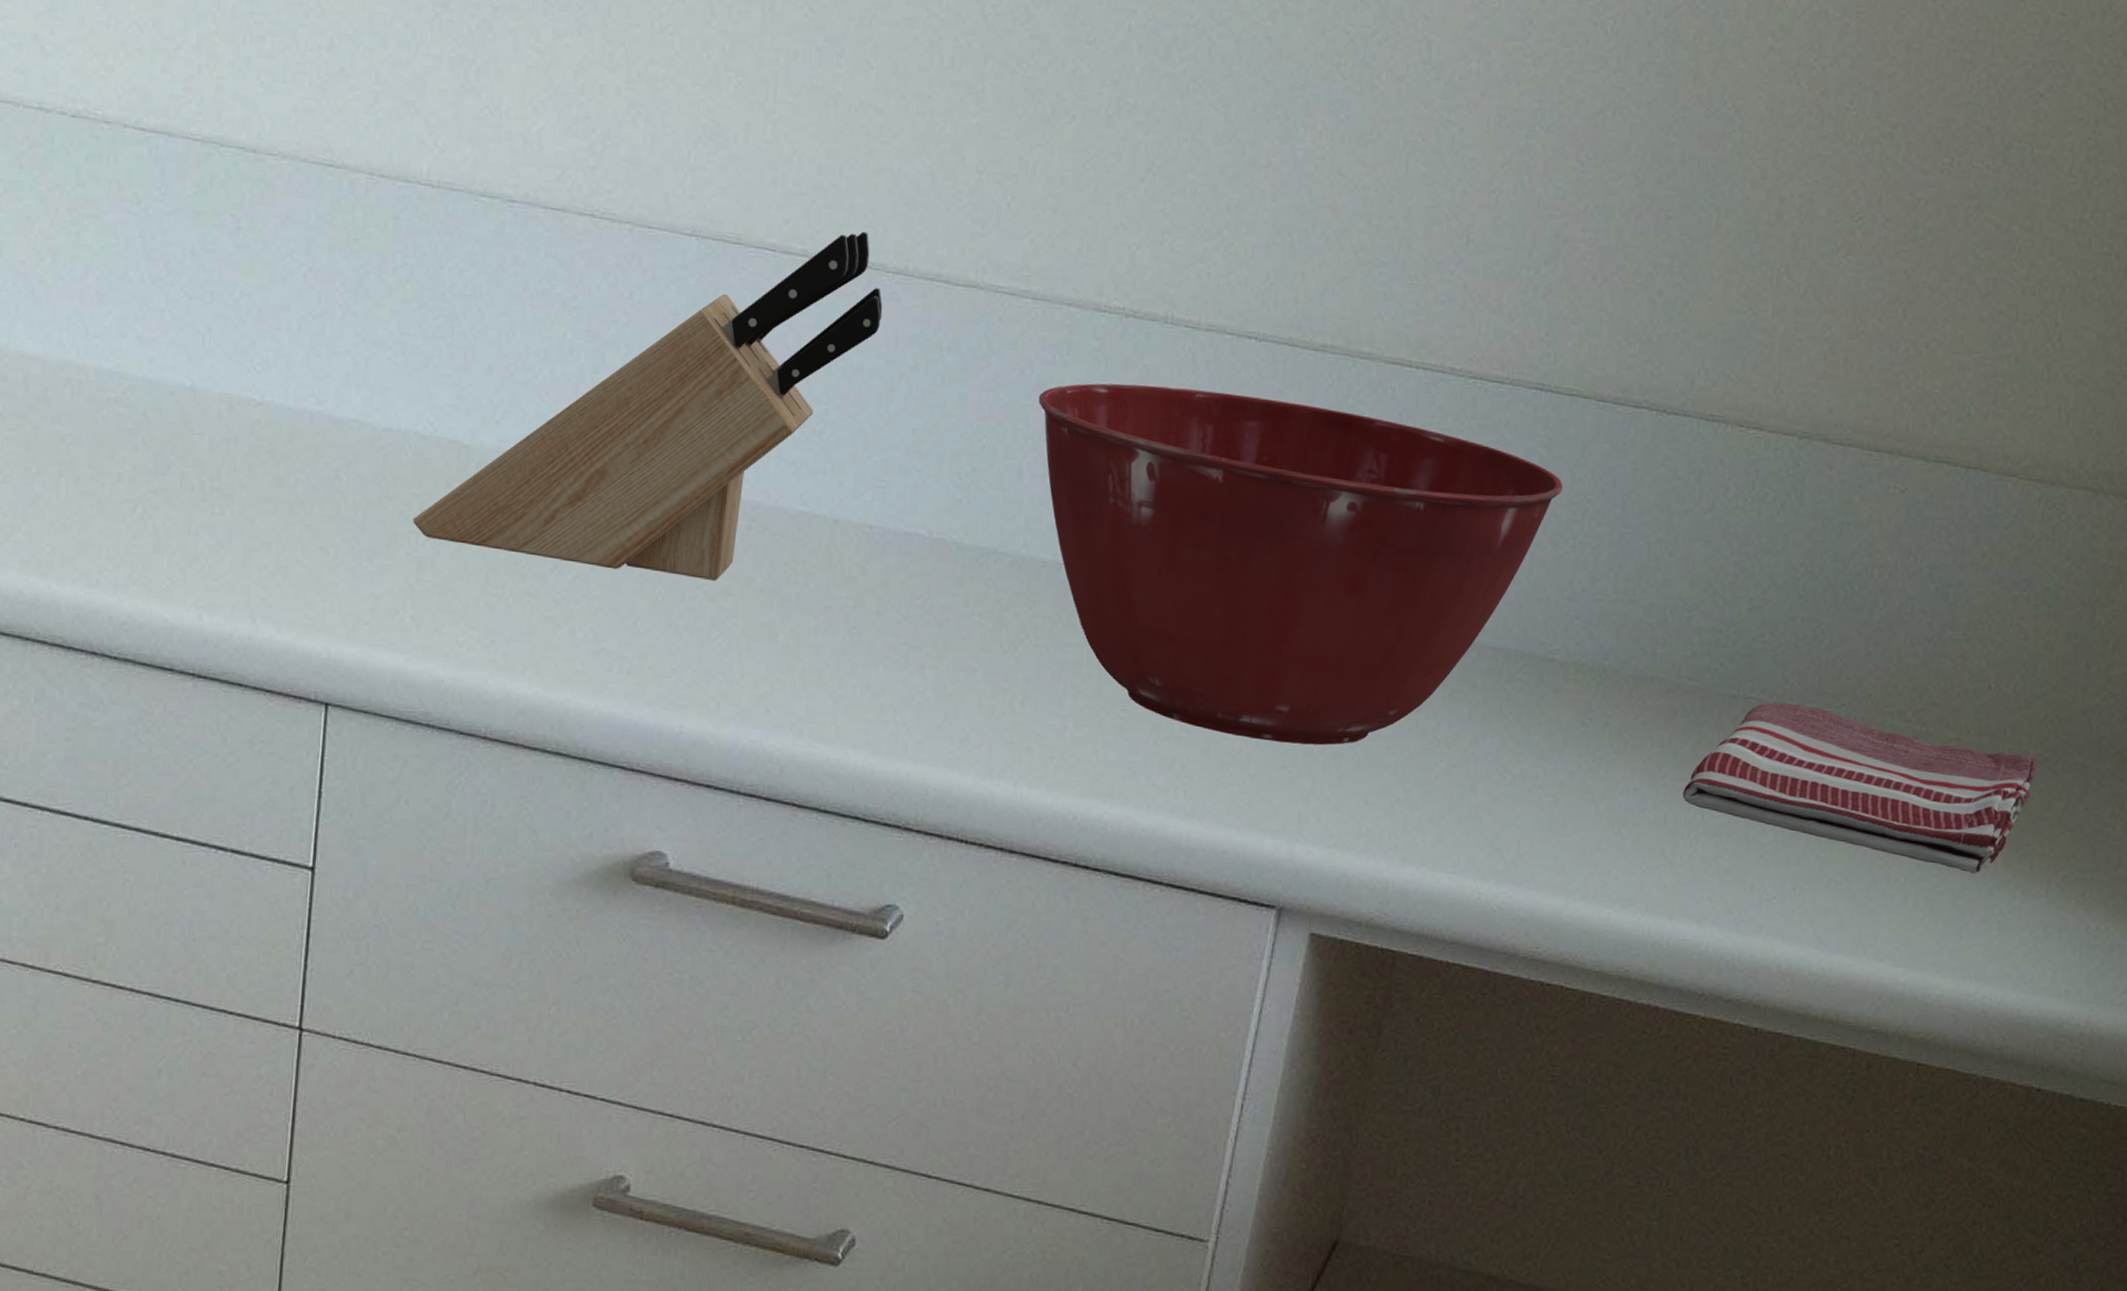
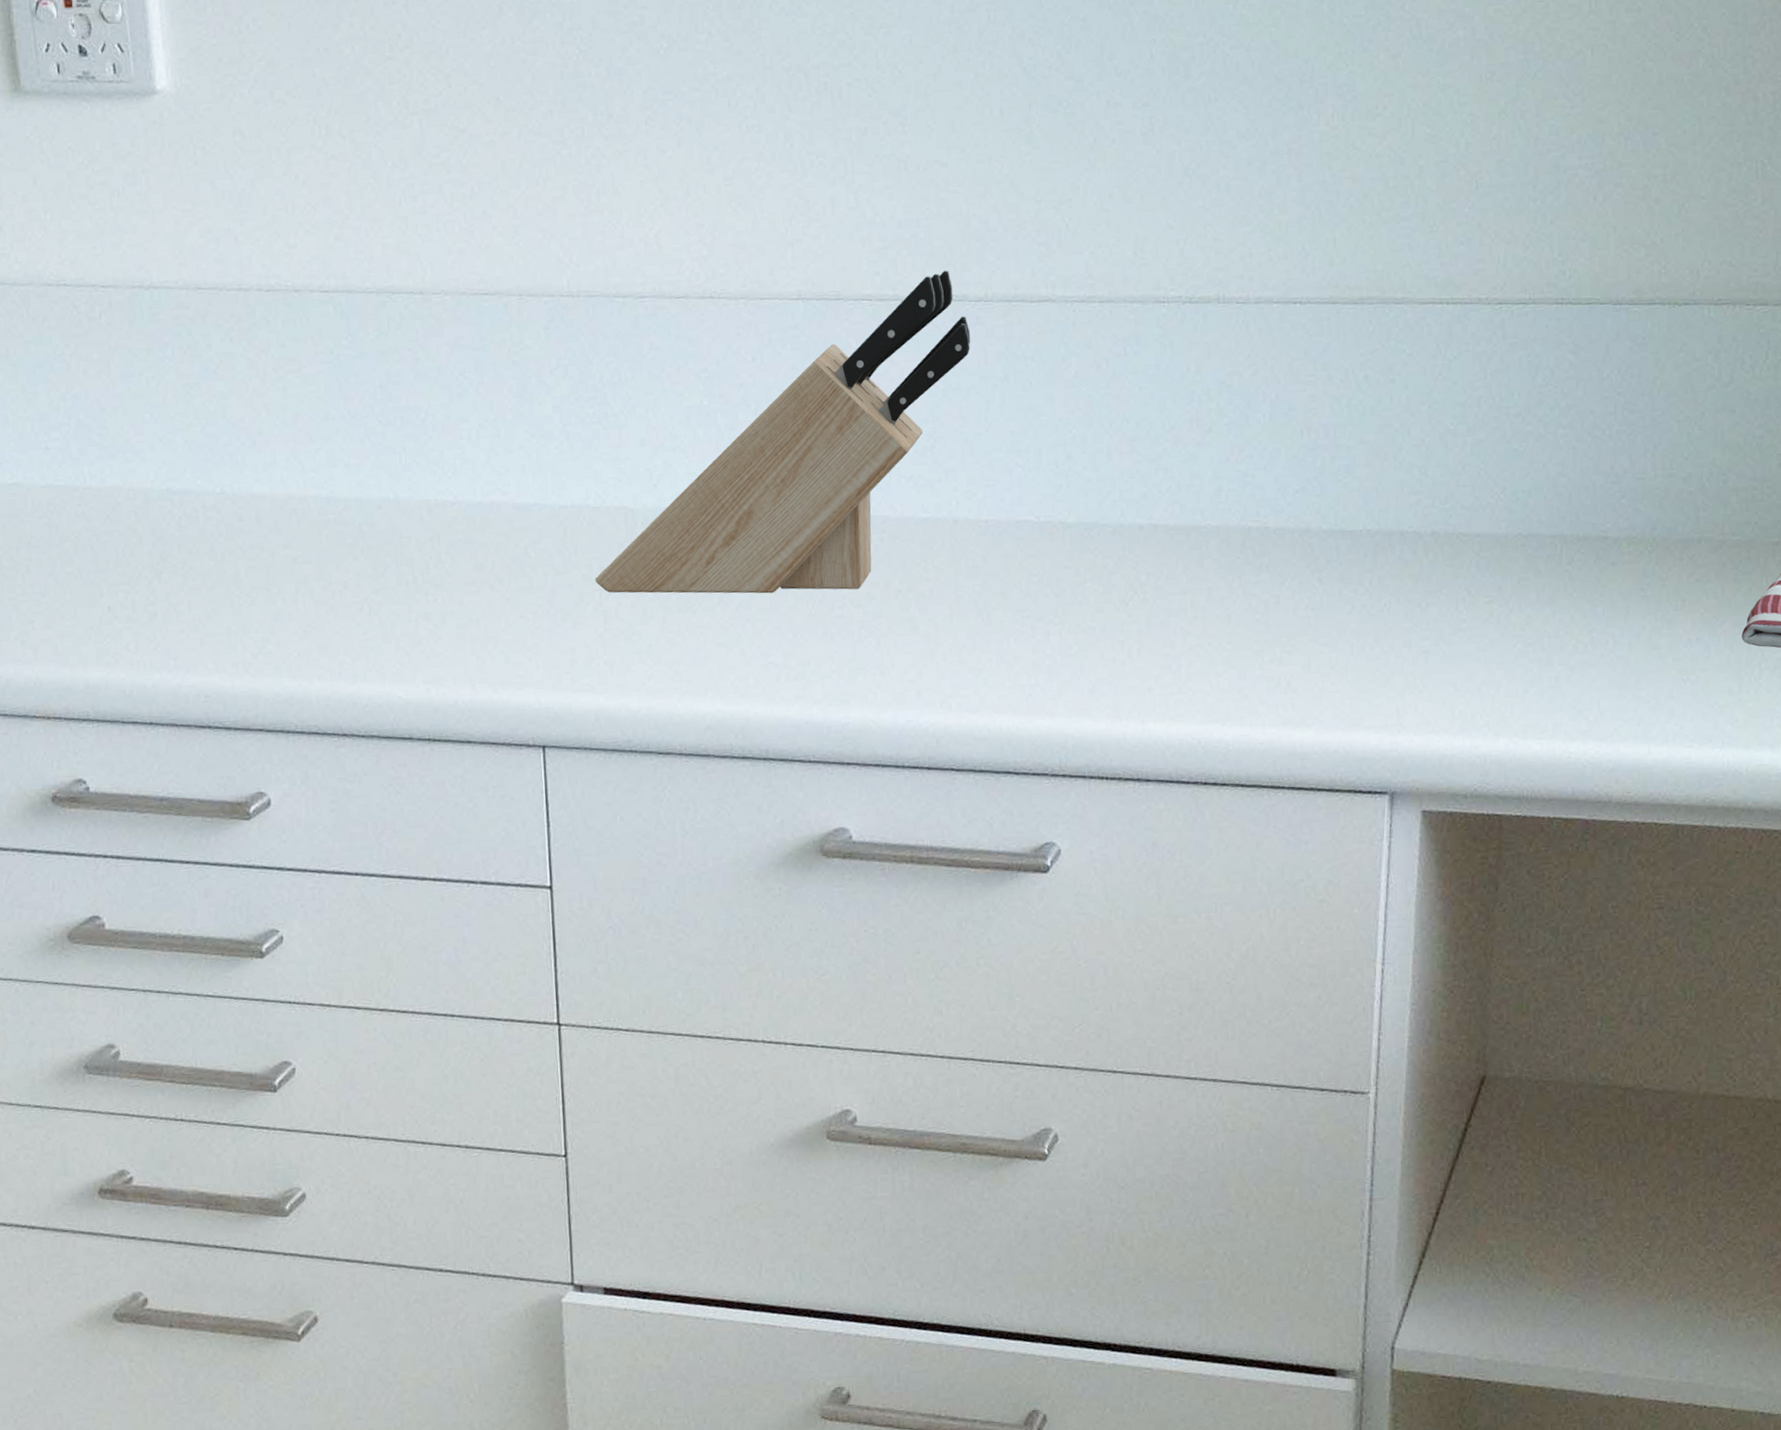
mixing bowl: present [1038,383,1563,746] -> none [1116,352,1594,650]

